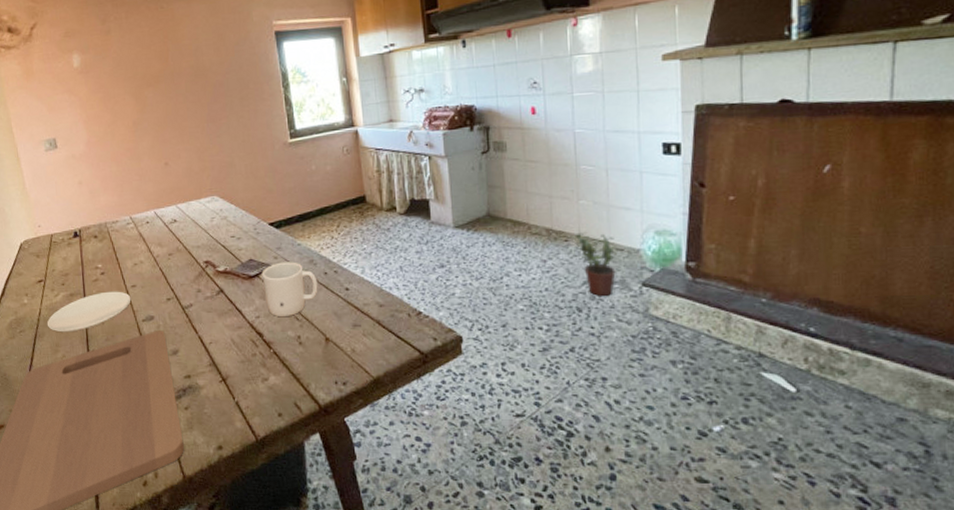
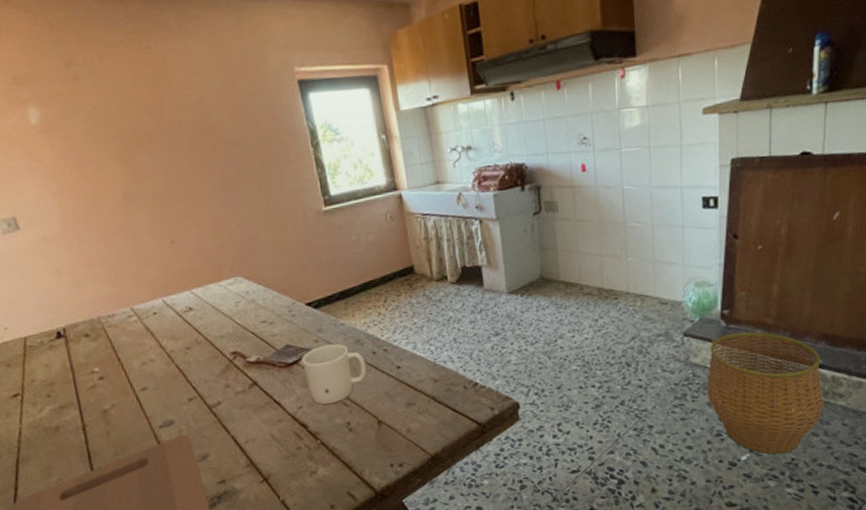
plate: present [47,291,131,333] -> none [32,396,143,454]
potted plant: present [576,232,617,297] -> none [625,289,662,350]
basket: none [669,287,819,431] -> present [706,331,824,455]

